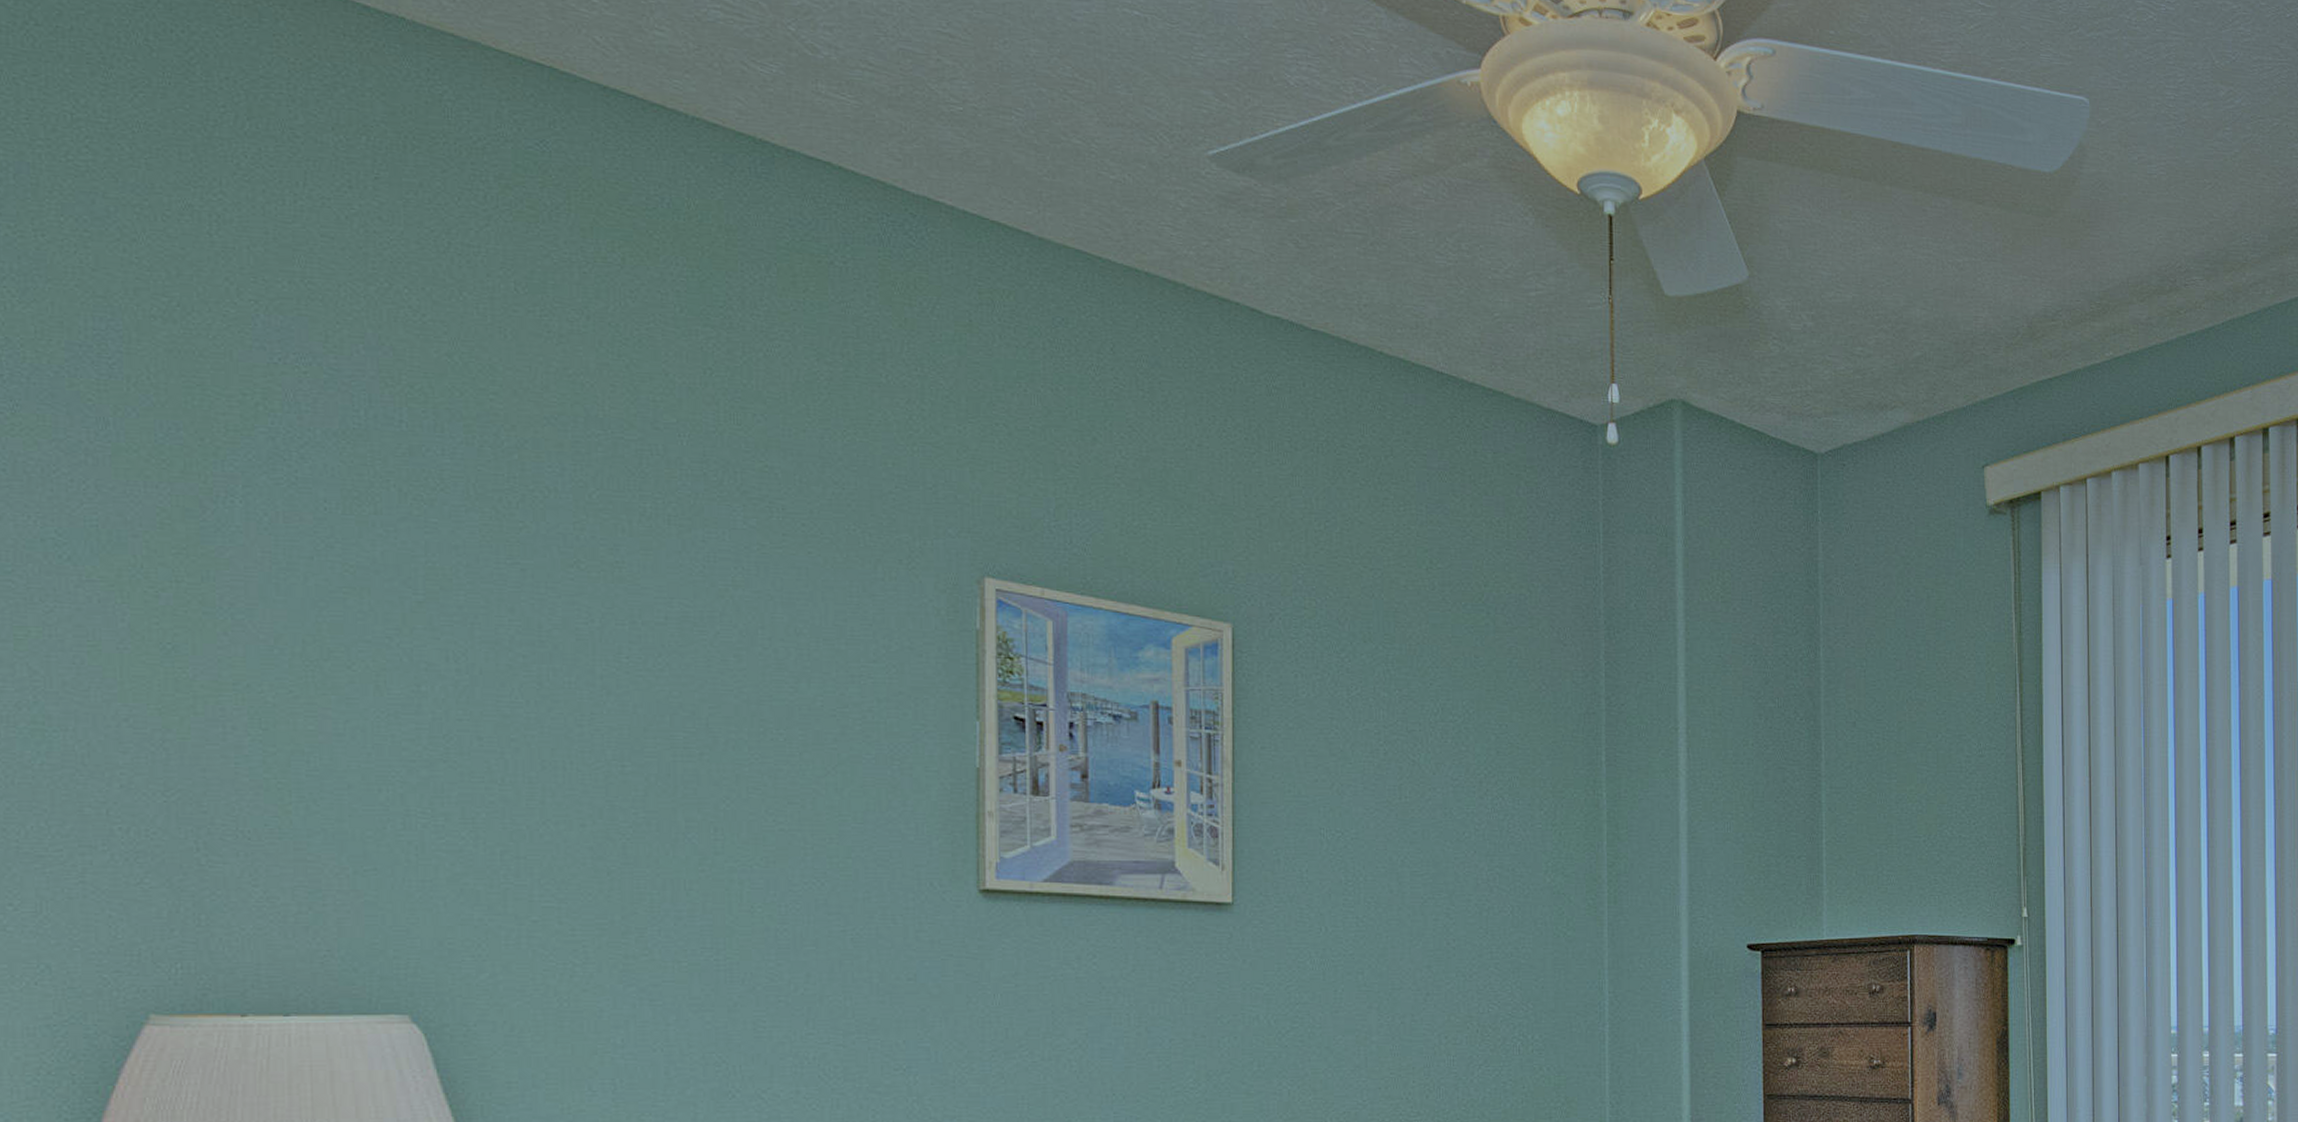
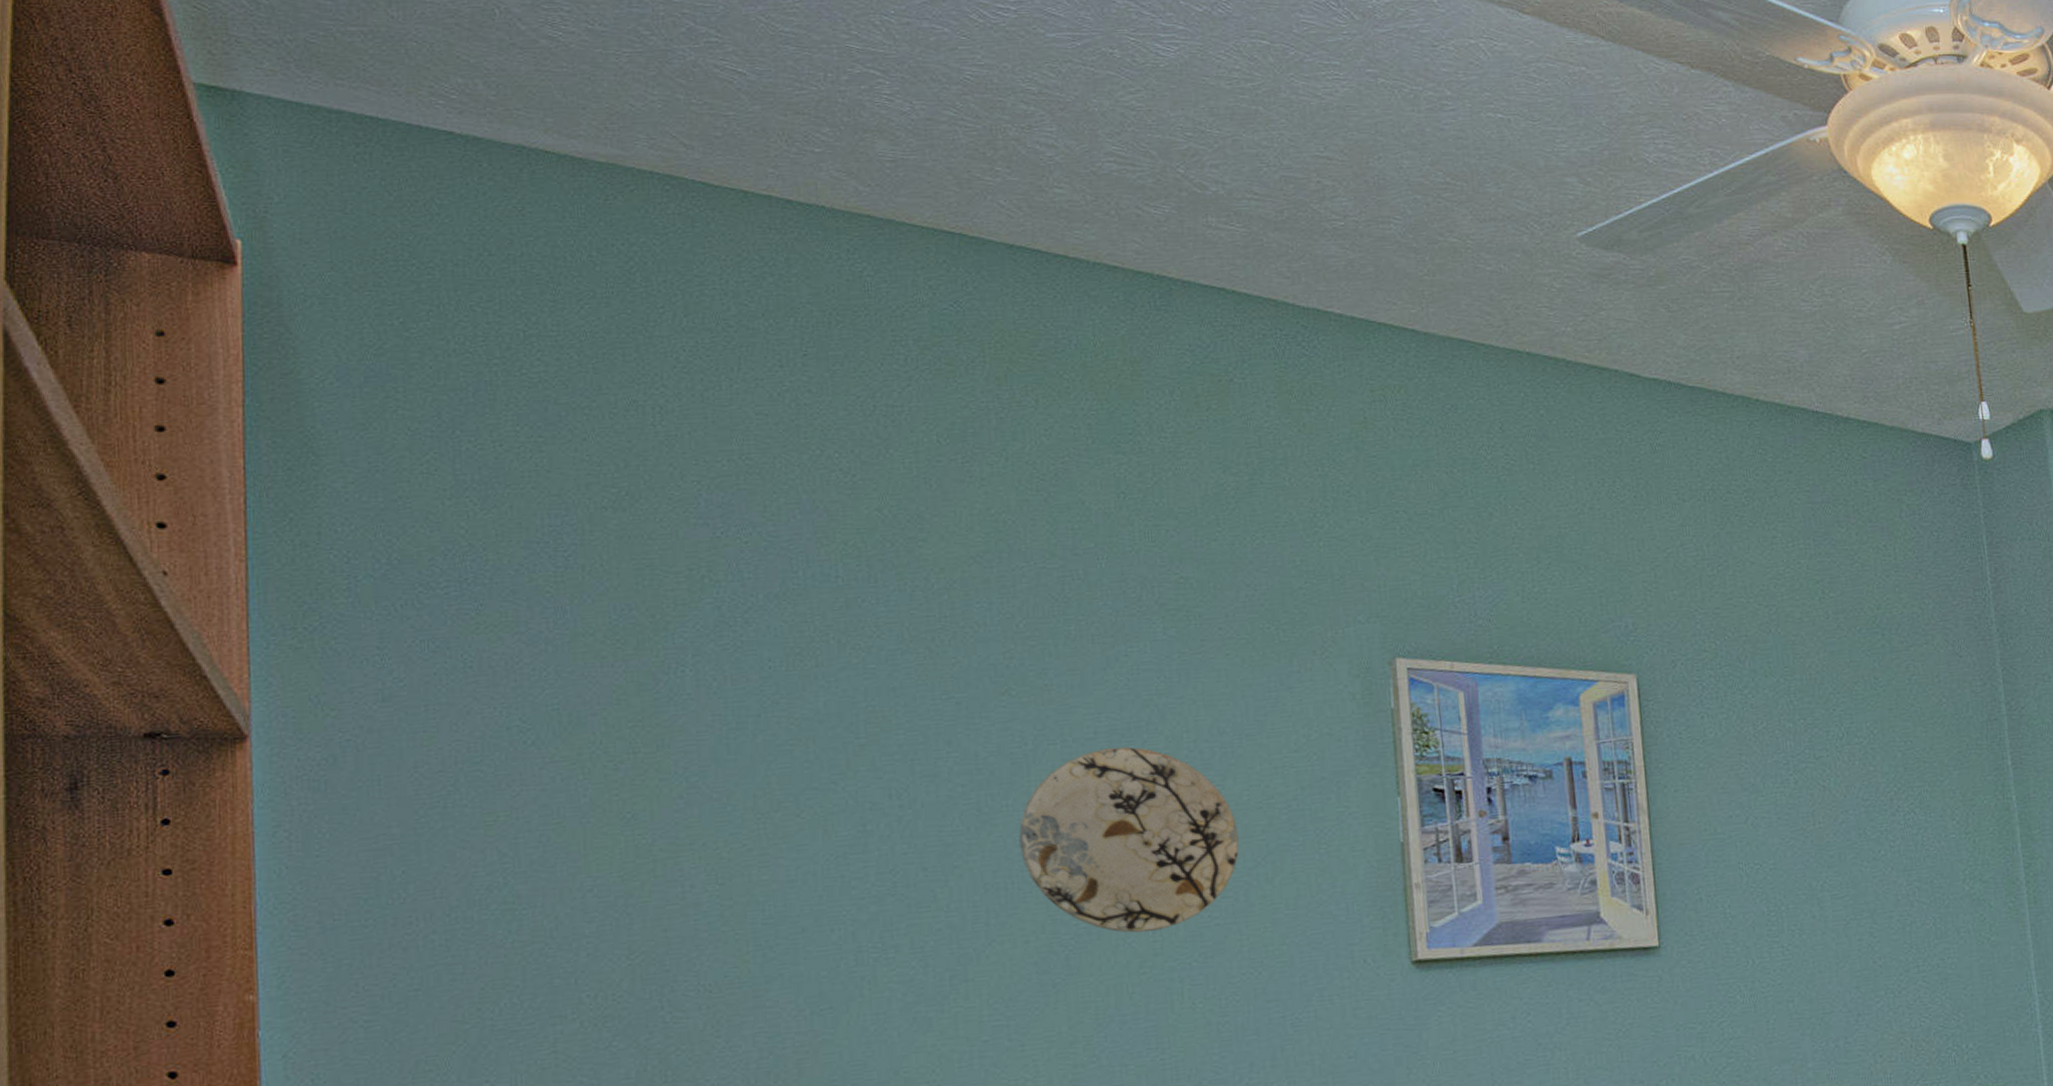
decorative plate: none [580,636,810,830] -> present [1019,747,1240,933]

